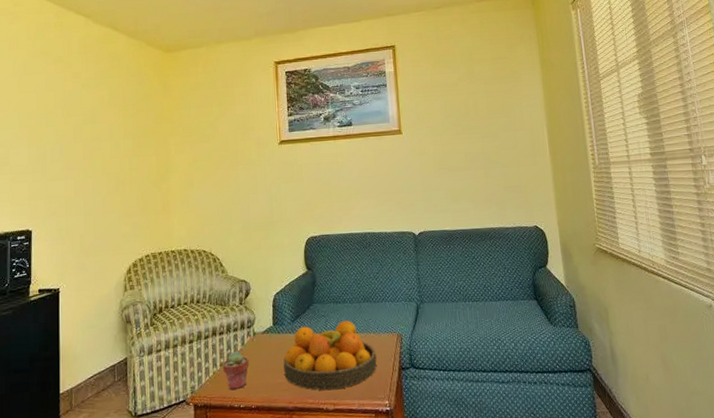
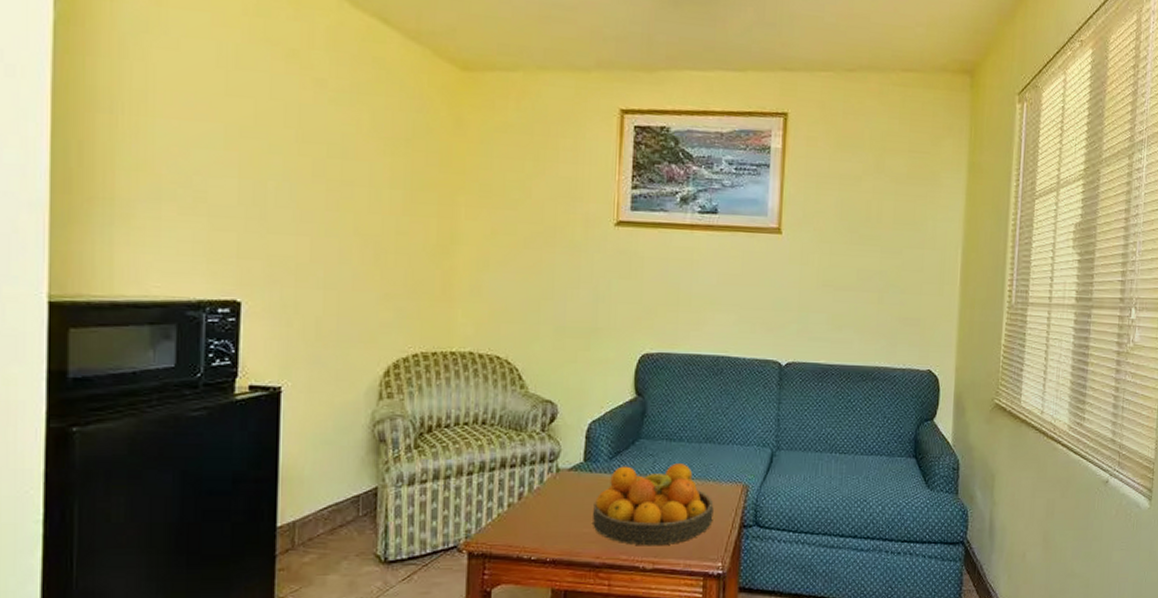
potted succulent: present [222,351,249,390] -> none [511,489,548,538]

